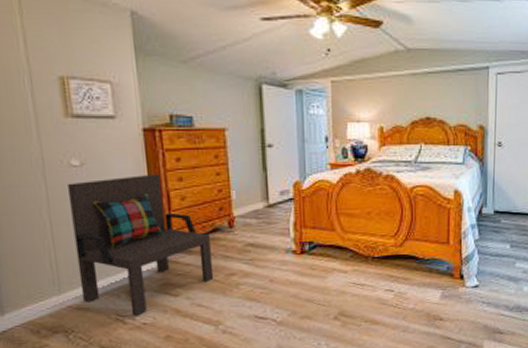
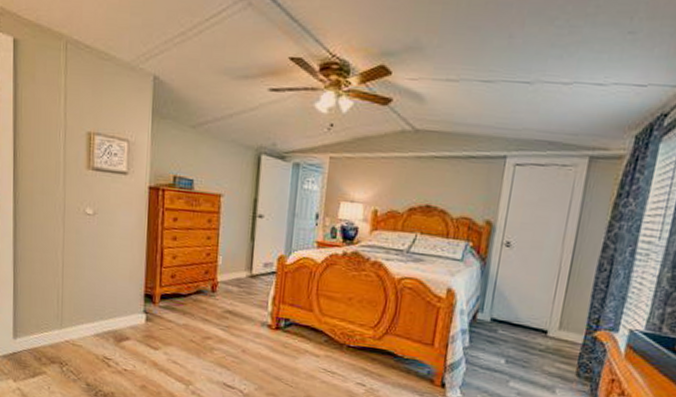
armchair: present [66,174,214,316] -> none [78,229,193,361]

